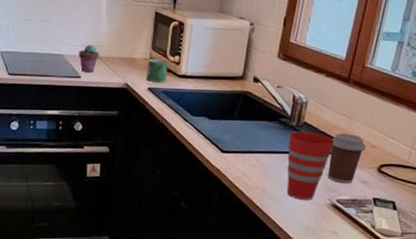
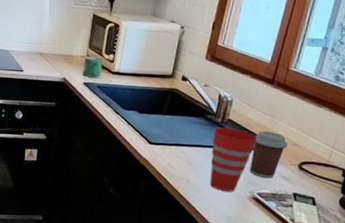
potted succulent: present [78,44,99,72] -> none [22,41,41,67]

